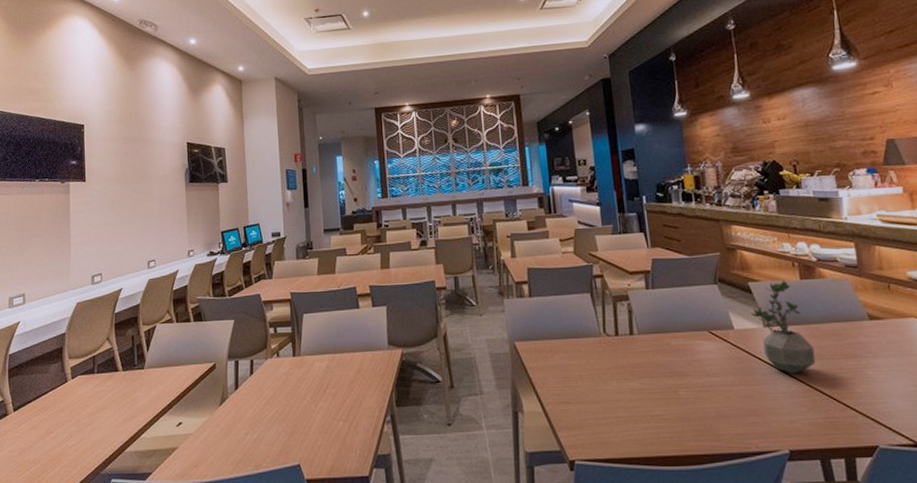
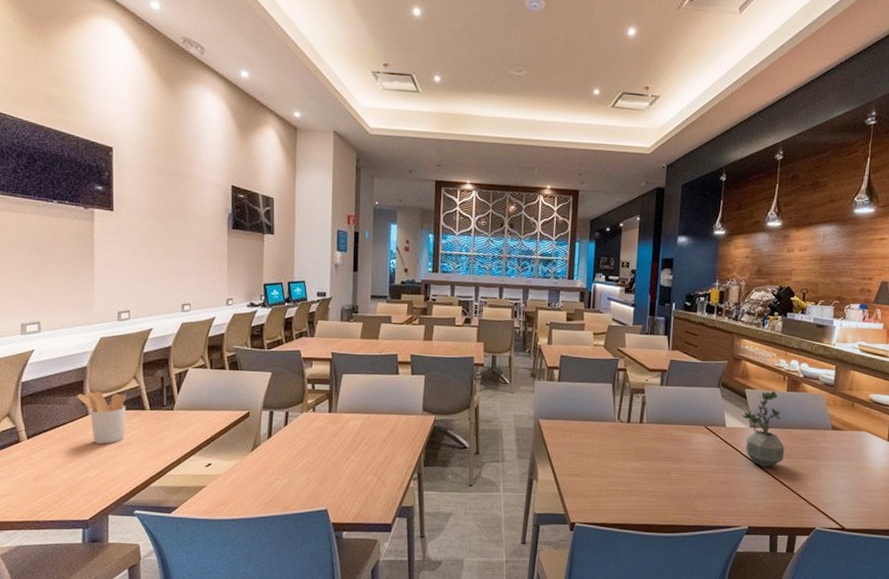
utensil holder: none [57,356,101,411] -> present [77,391,127,444]

